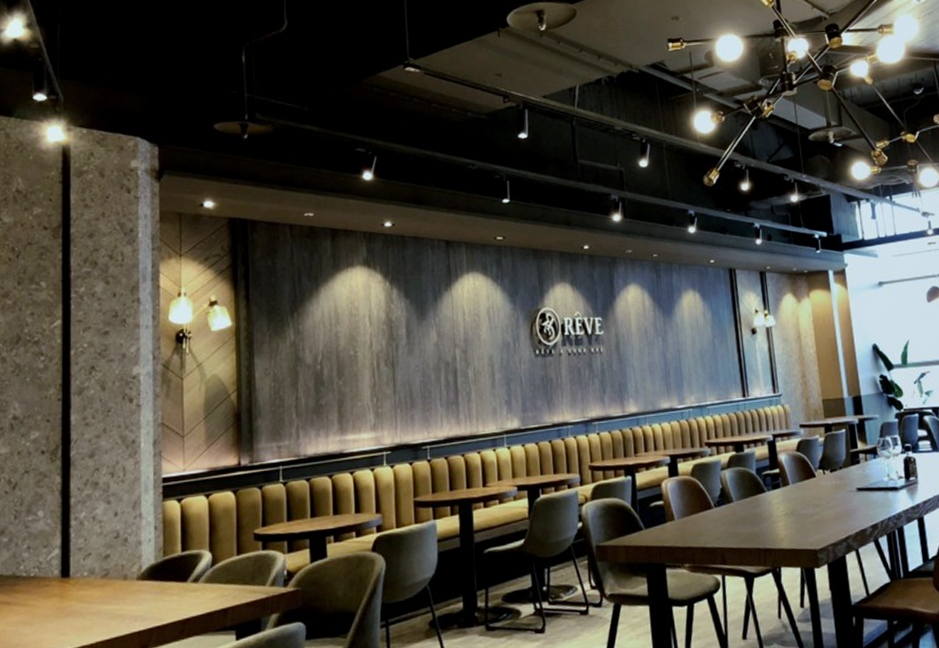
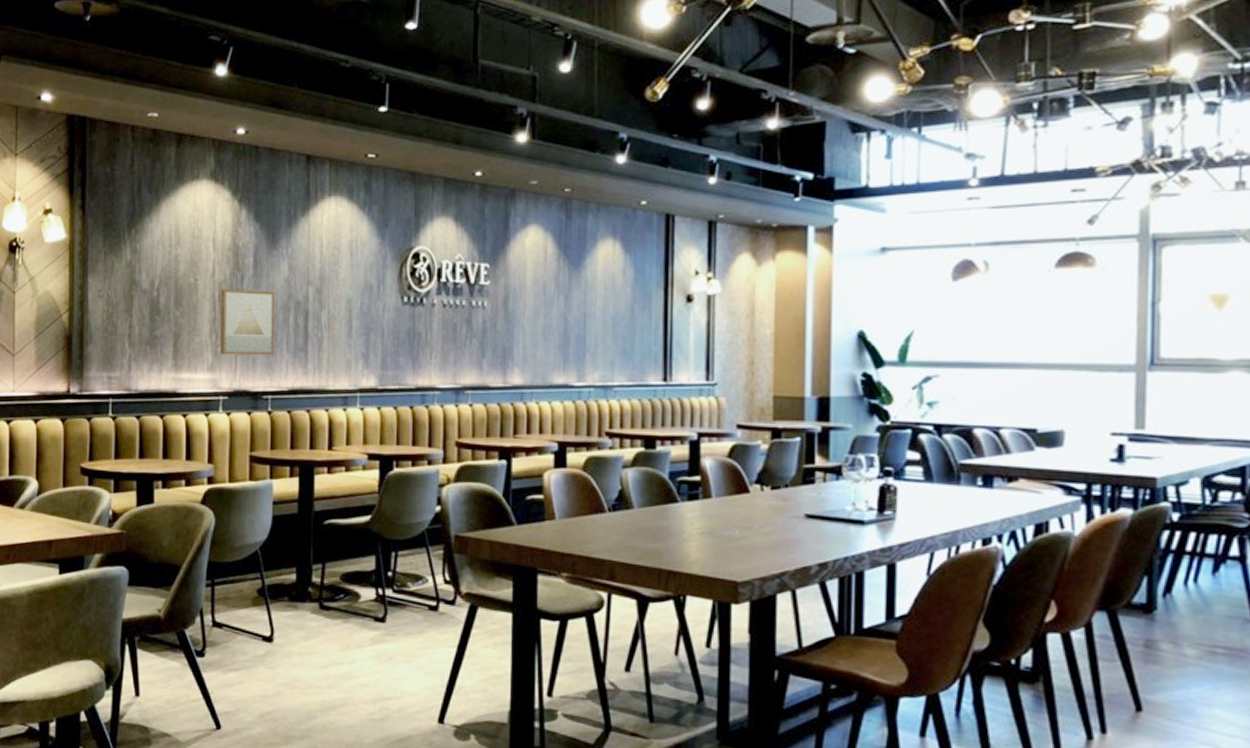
wall art: none [379,355,430,415] -> present [221,289,275,356]

